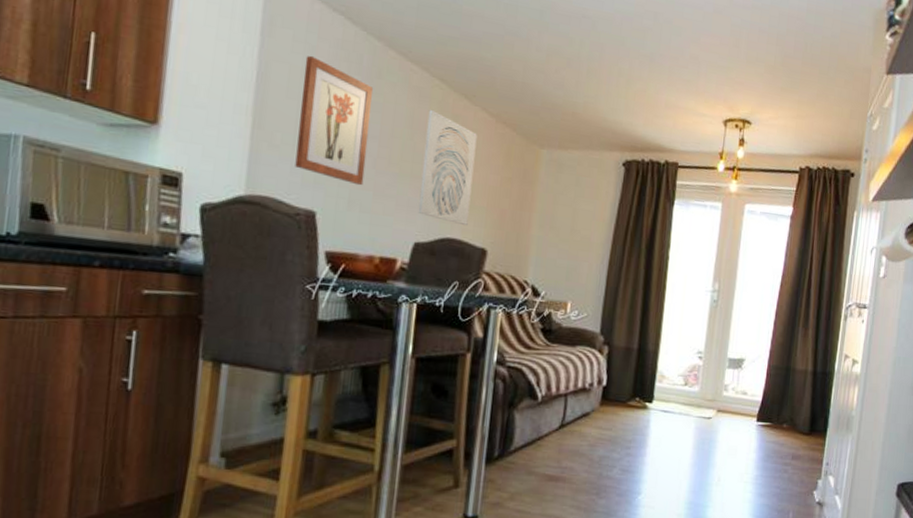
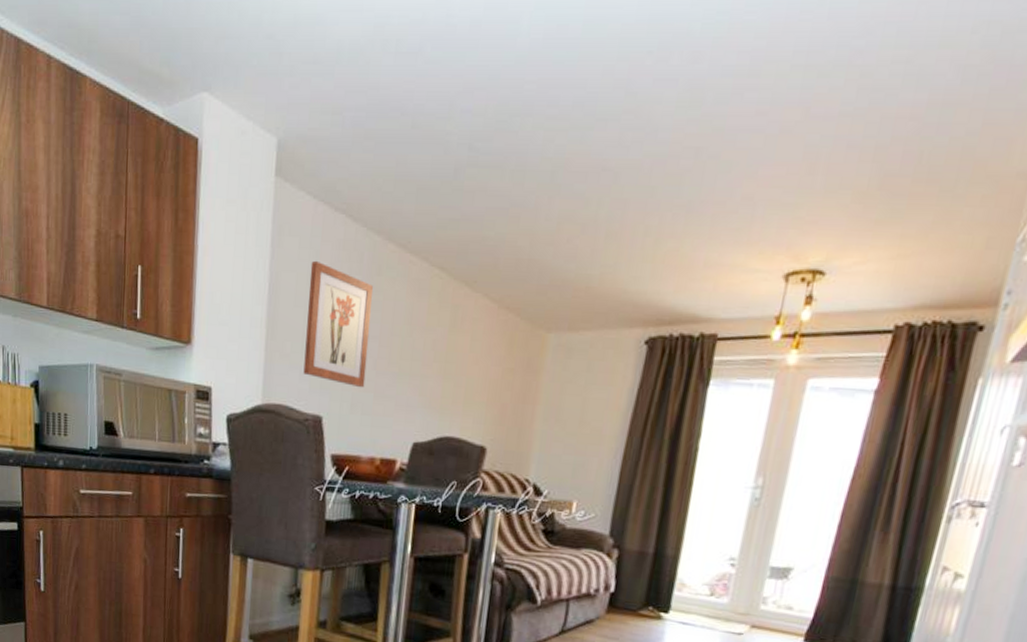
wall art: present [418,109,477,226] -> none [416,301,478,423]

